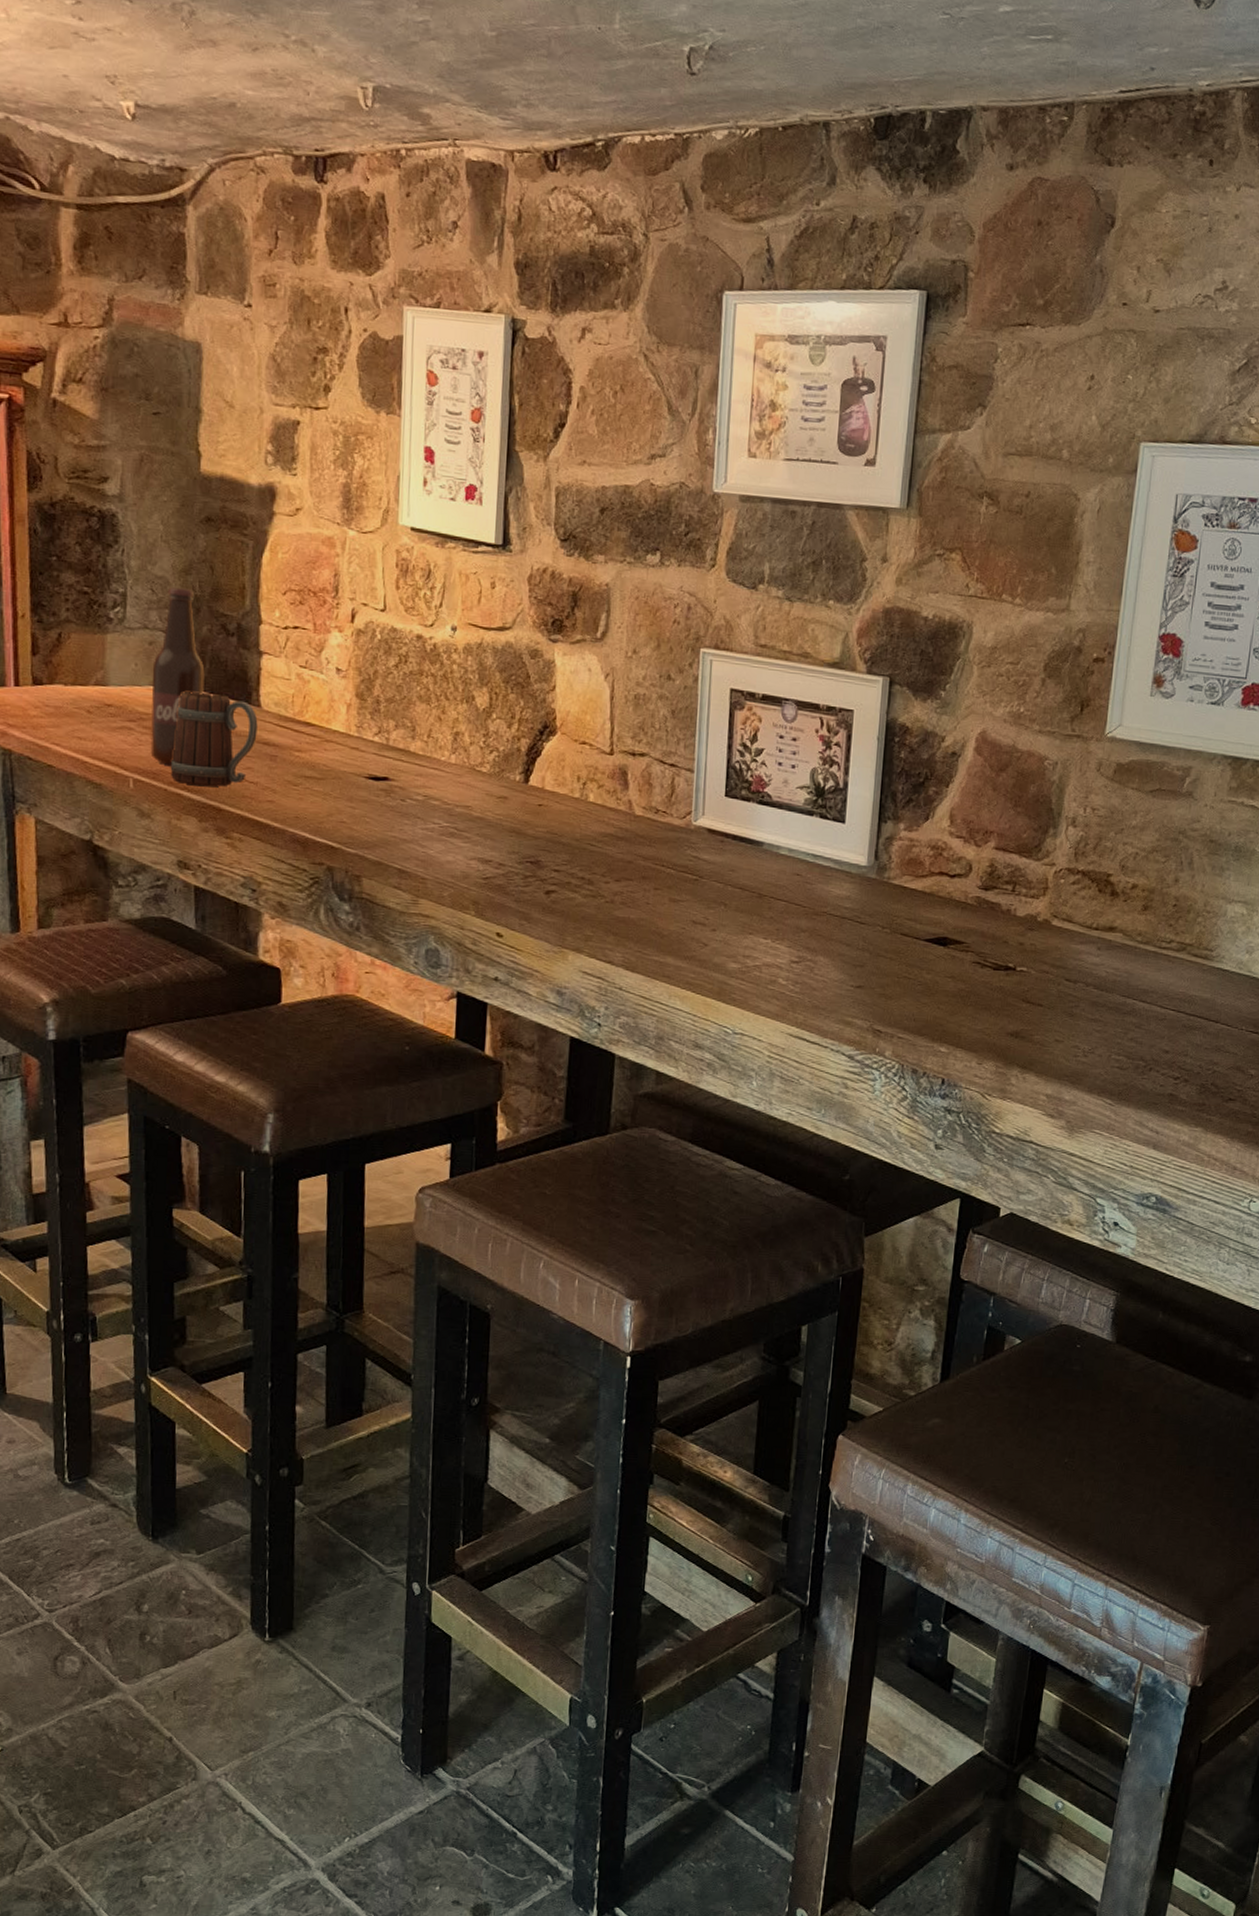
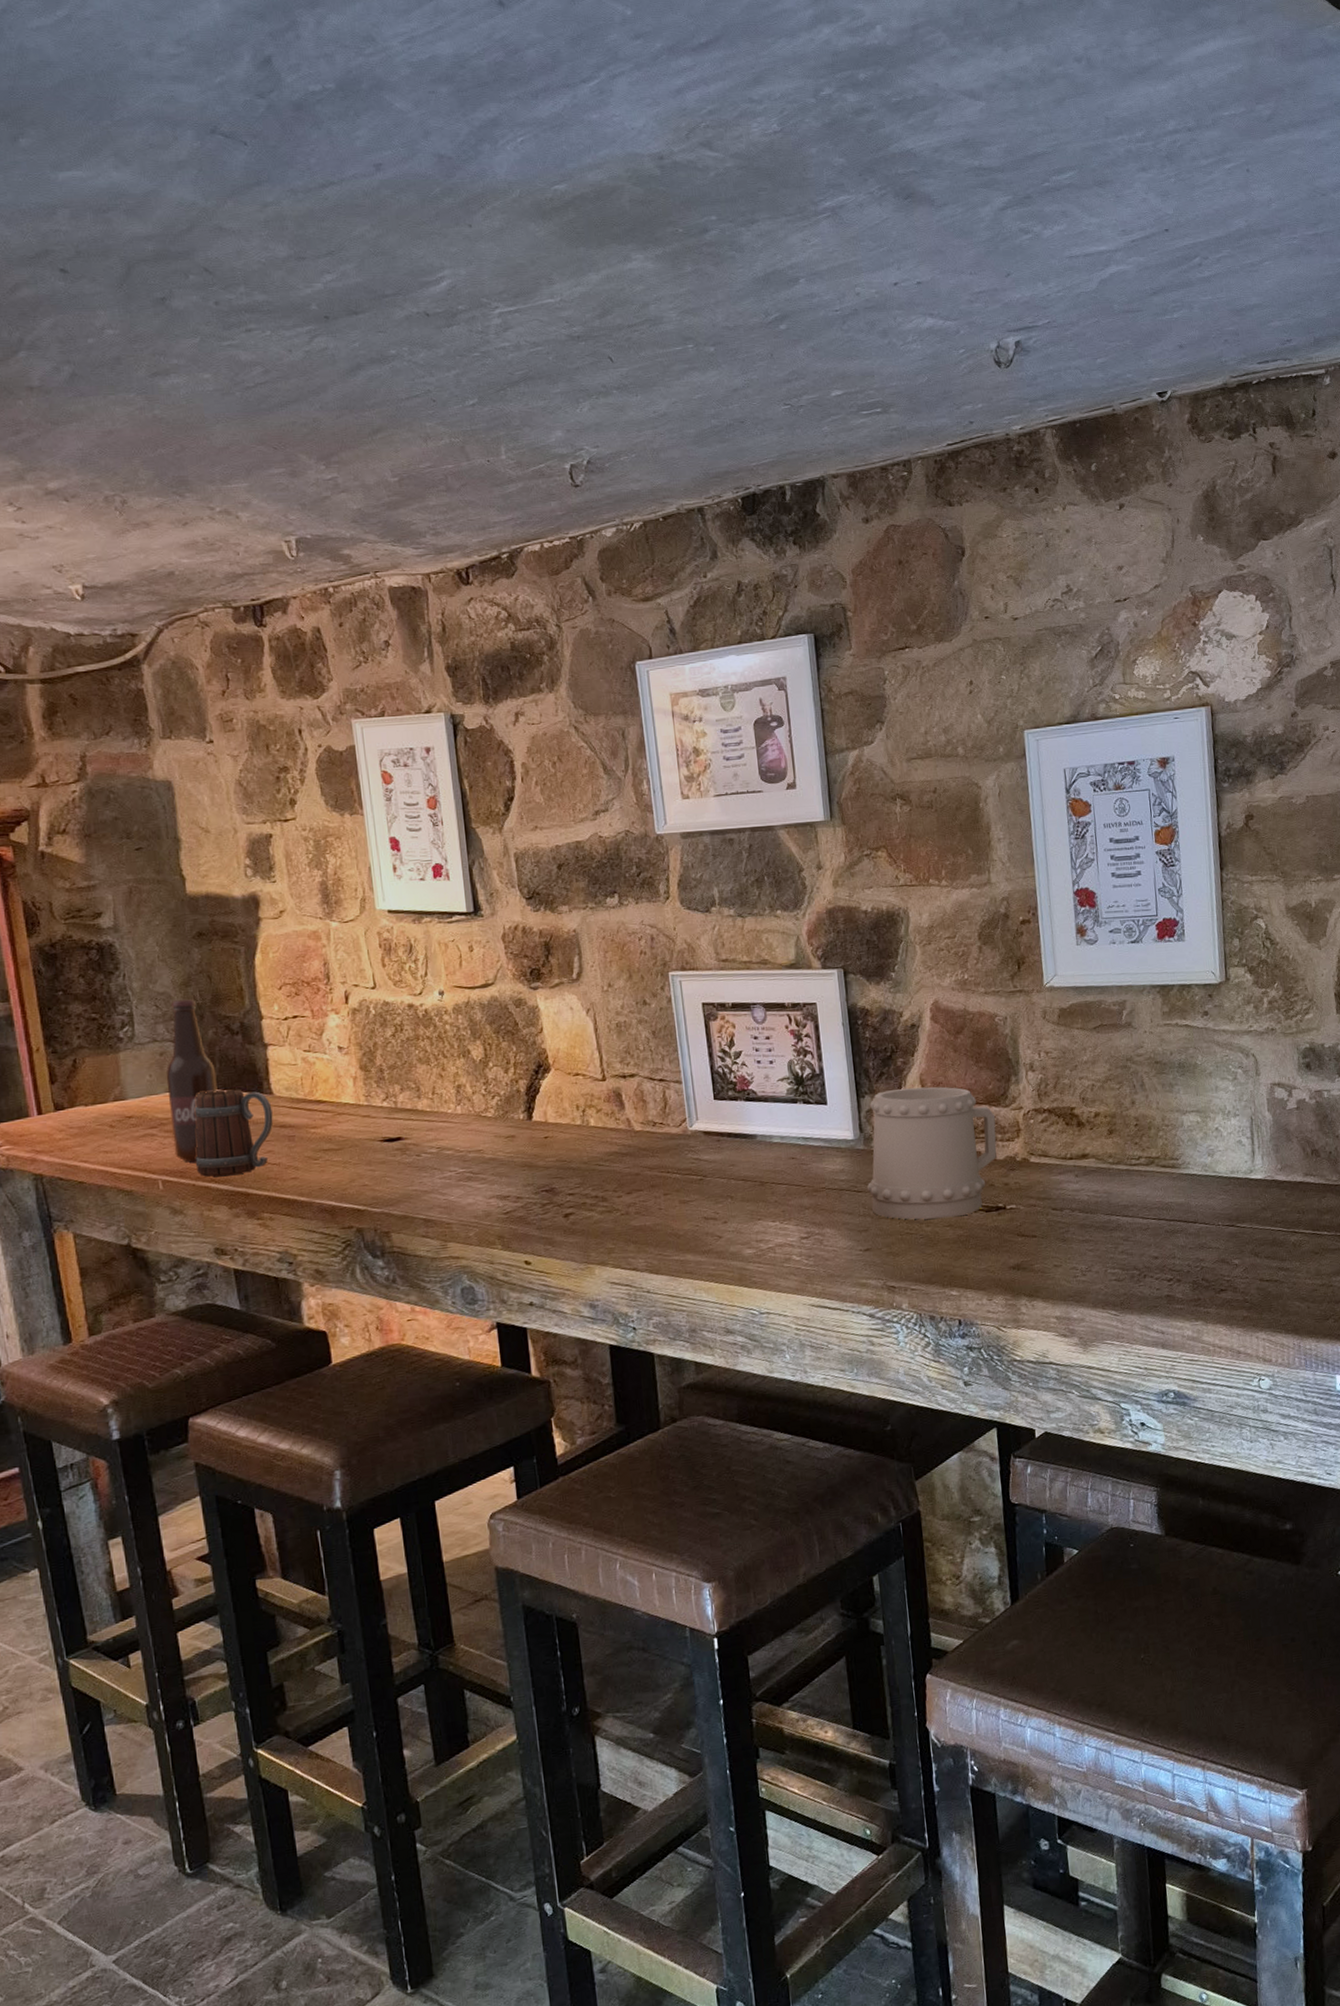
beer mug: none [870,819,1024,969] -> present [866,1087,997,1220]

